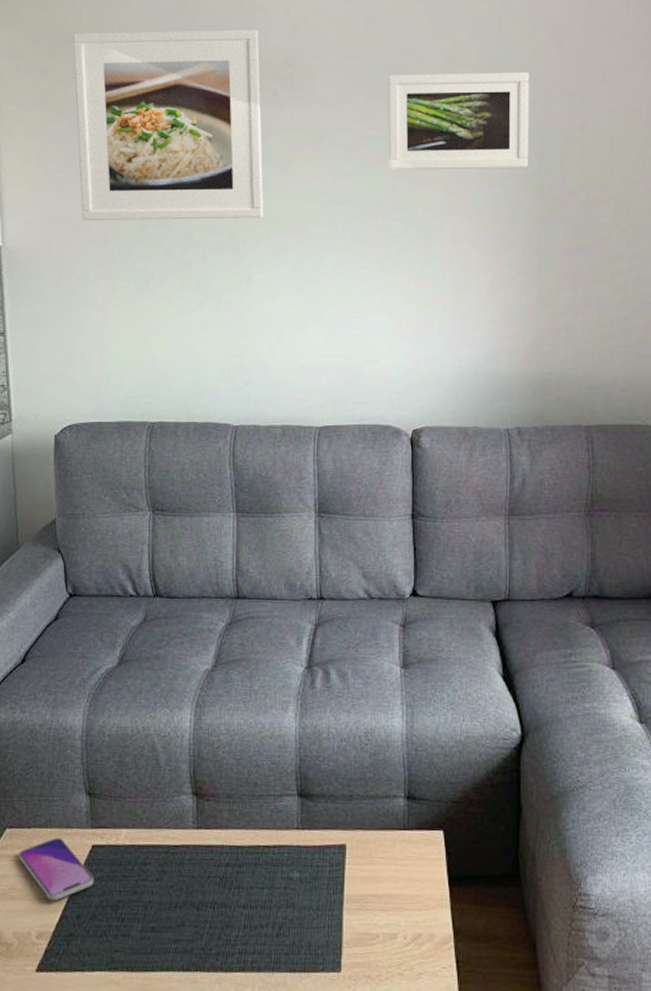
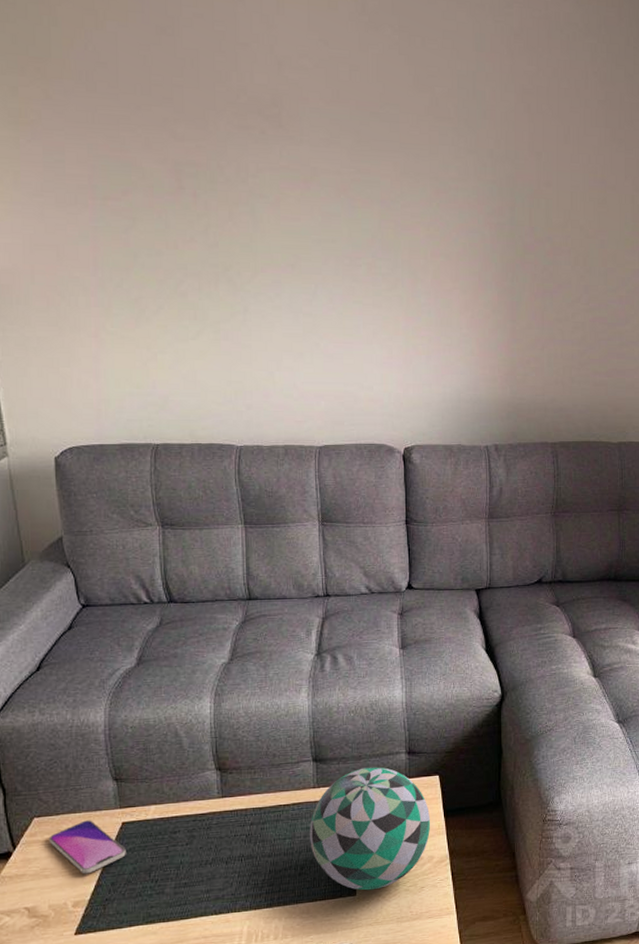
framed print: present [73,29,264,220] -> none [43,51,258,253]
decorative ball: none [291,810,432,968] -> present [310,767,431,891]
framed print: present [388,71,530,170] -> none [372,122,502,218]

